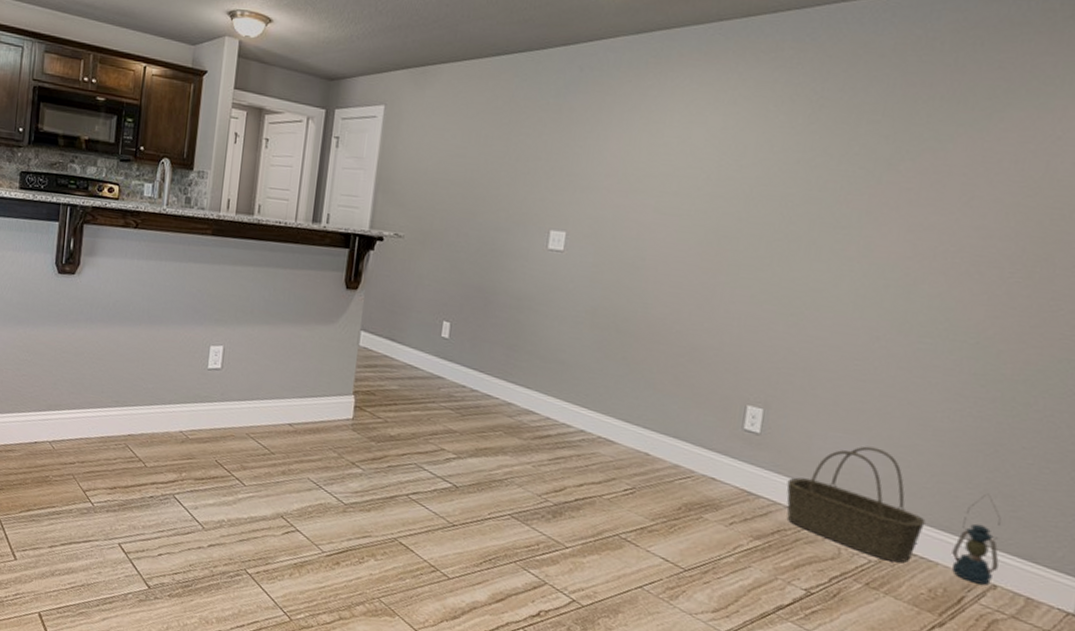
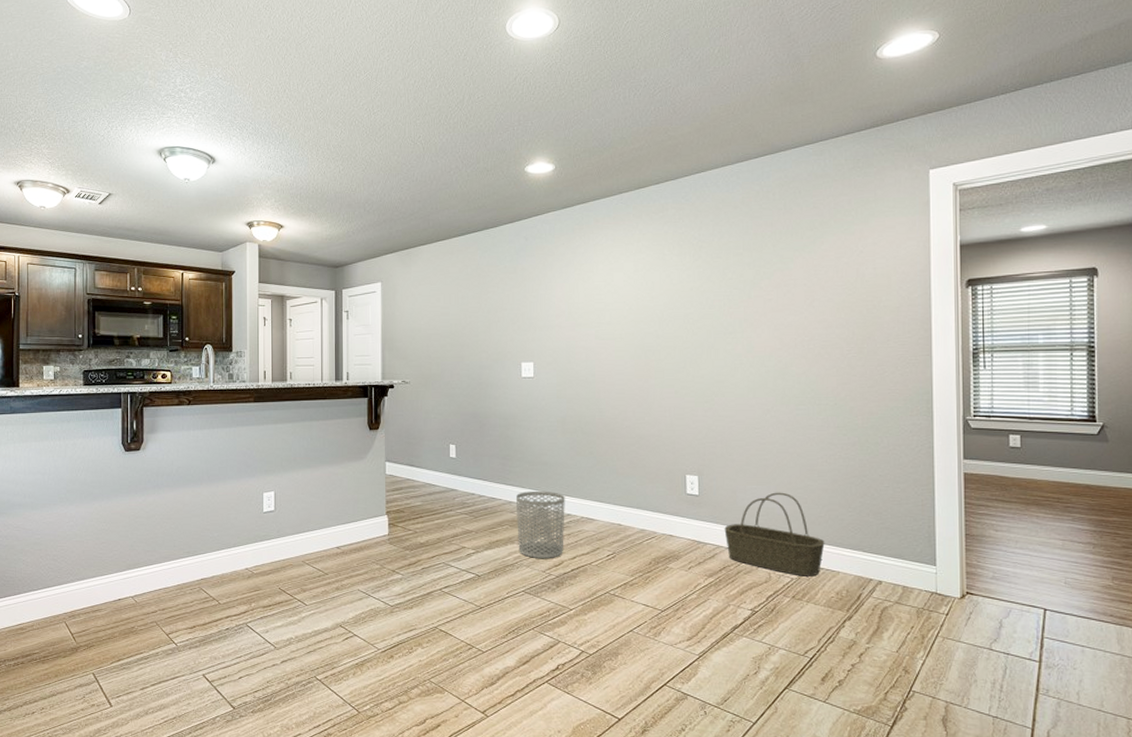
waste bin: none [511,393,581,482] -> present [516,490,565,558]
lantern: present [951,493,1001,585] -> none [847,513,880,582]

